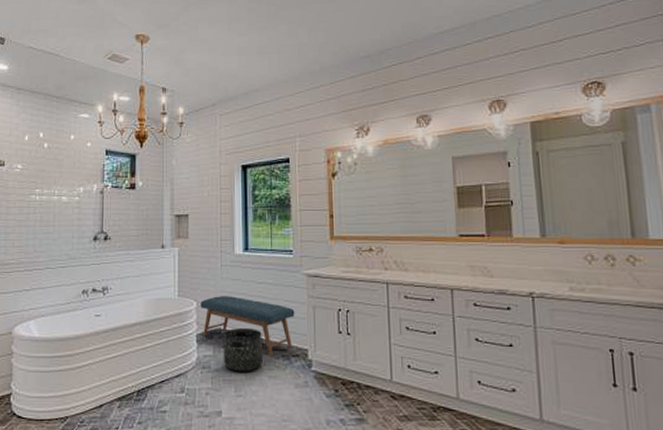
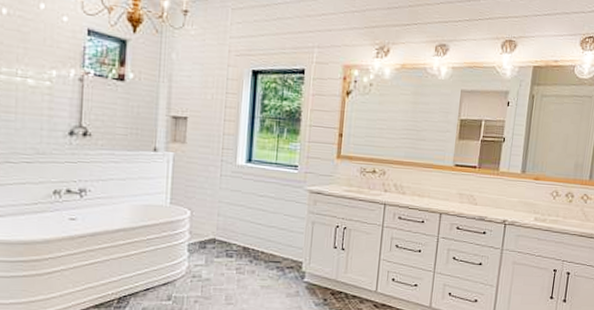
bench: present [200,296,295,356] -> none [194,206,294,267]
basket: present [223,327,264,372] -> none [215,238,258,282]

